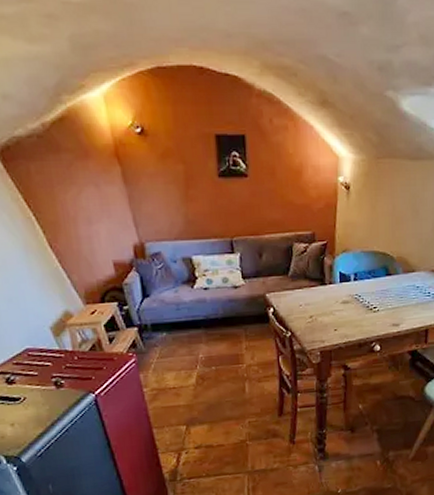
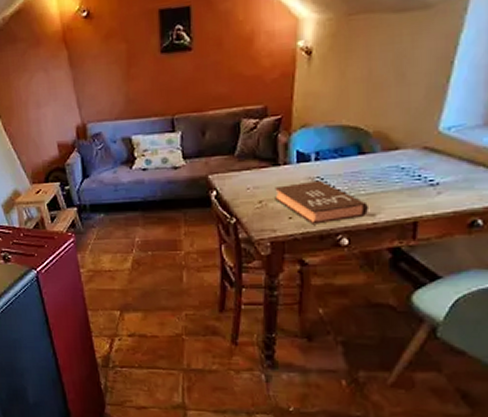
book: none [322,297,394,335] -> present [275,180,368,225]

